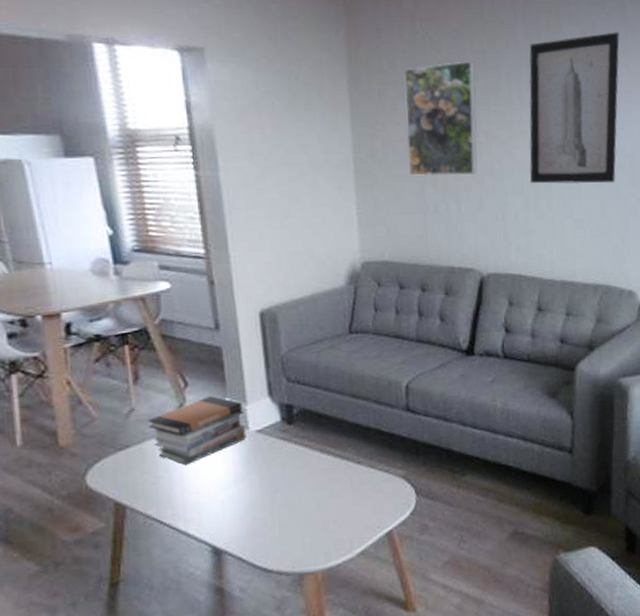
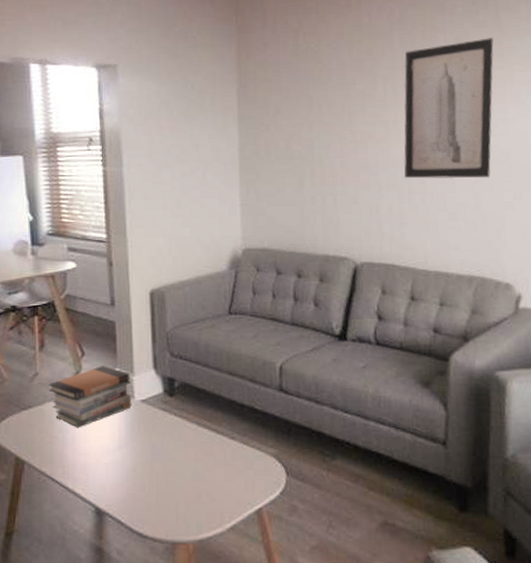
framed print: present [404,60,478,177] -> none [287,67,354,172]

